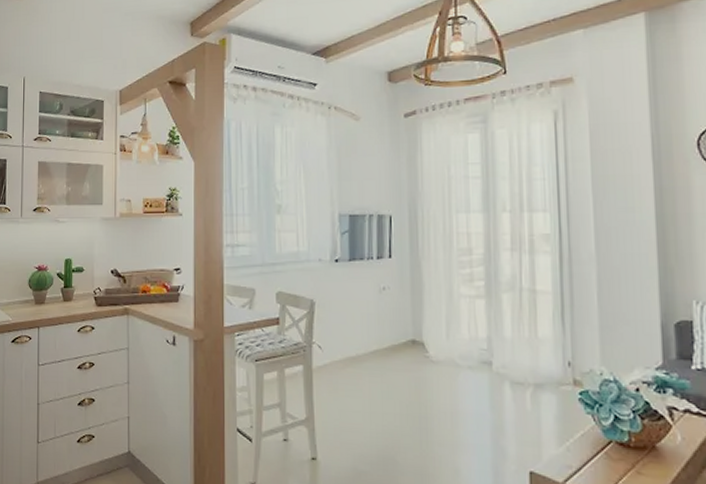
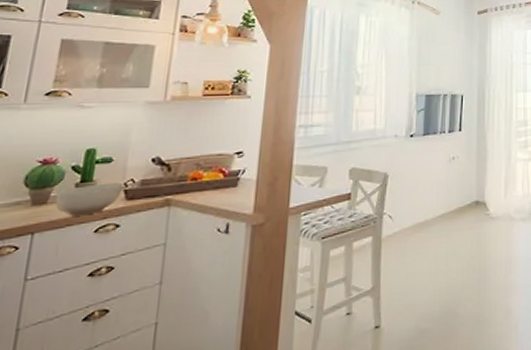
bowl: none [49,289,94,317] -> present [54,182,124,217]

